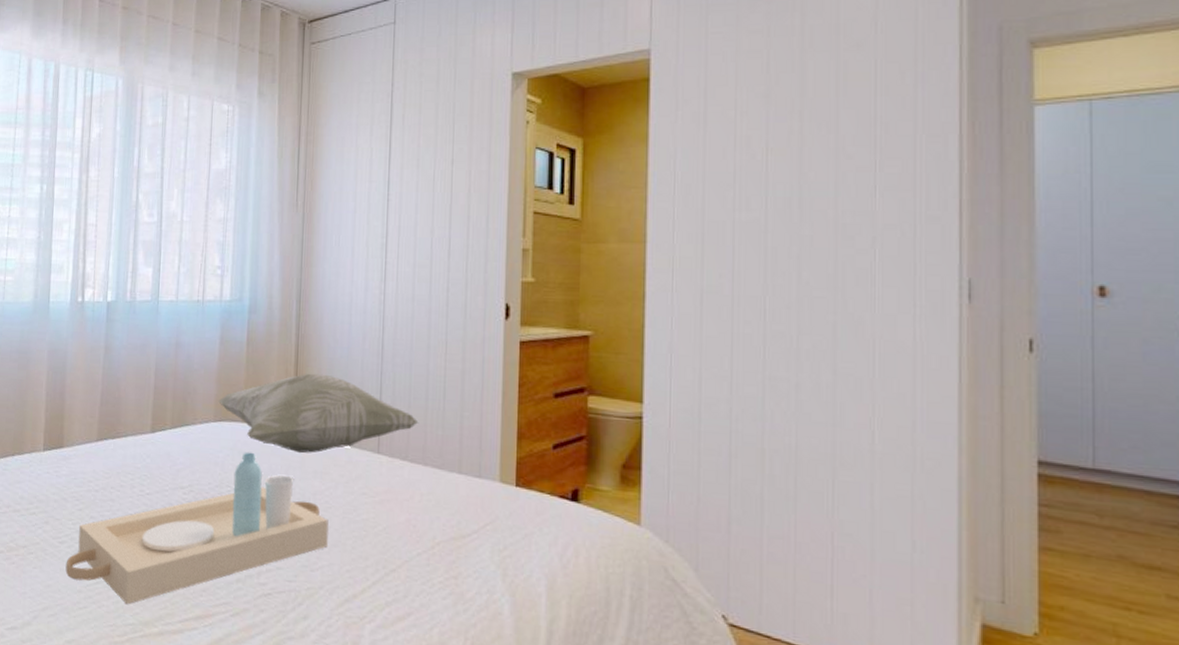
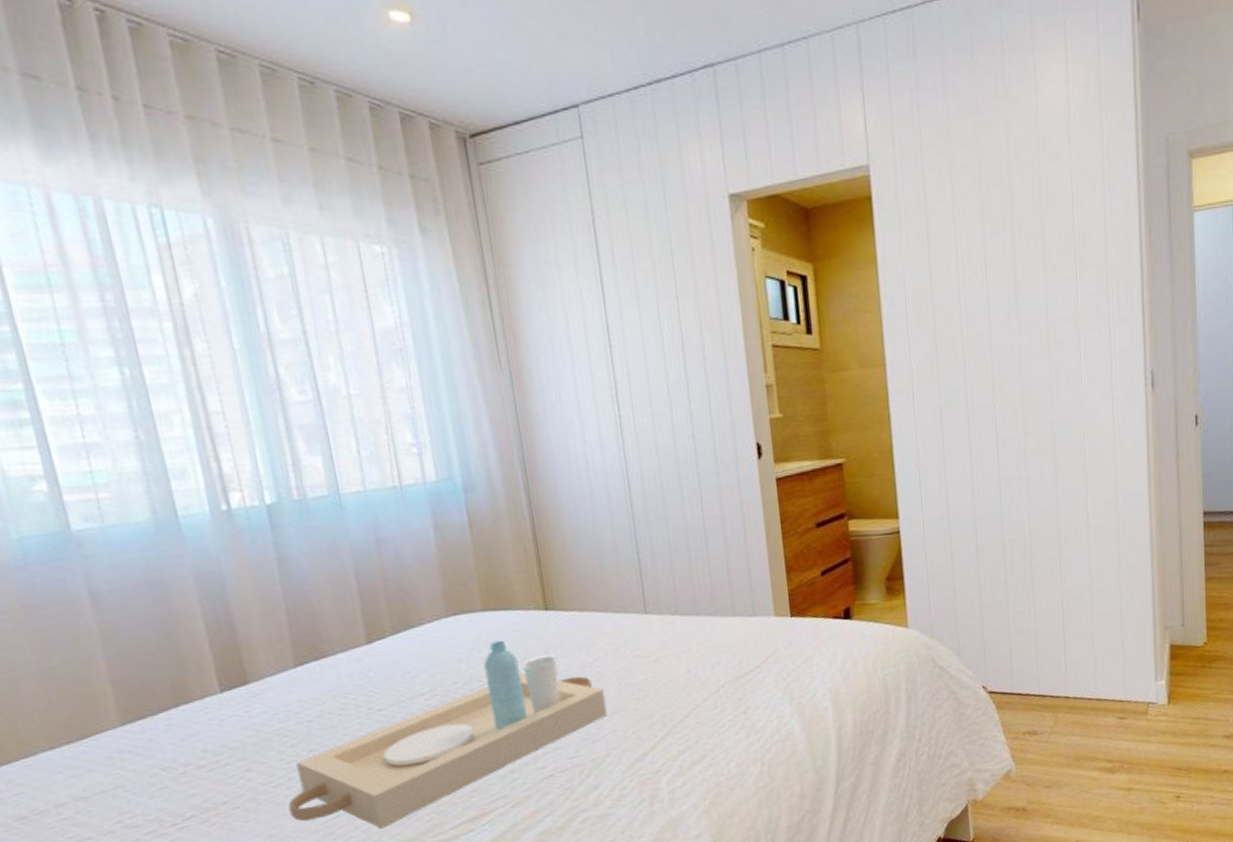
decorative pillow: present [218,373,419,454] -> none [447,544,685,631]

